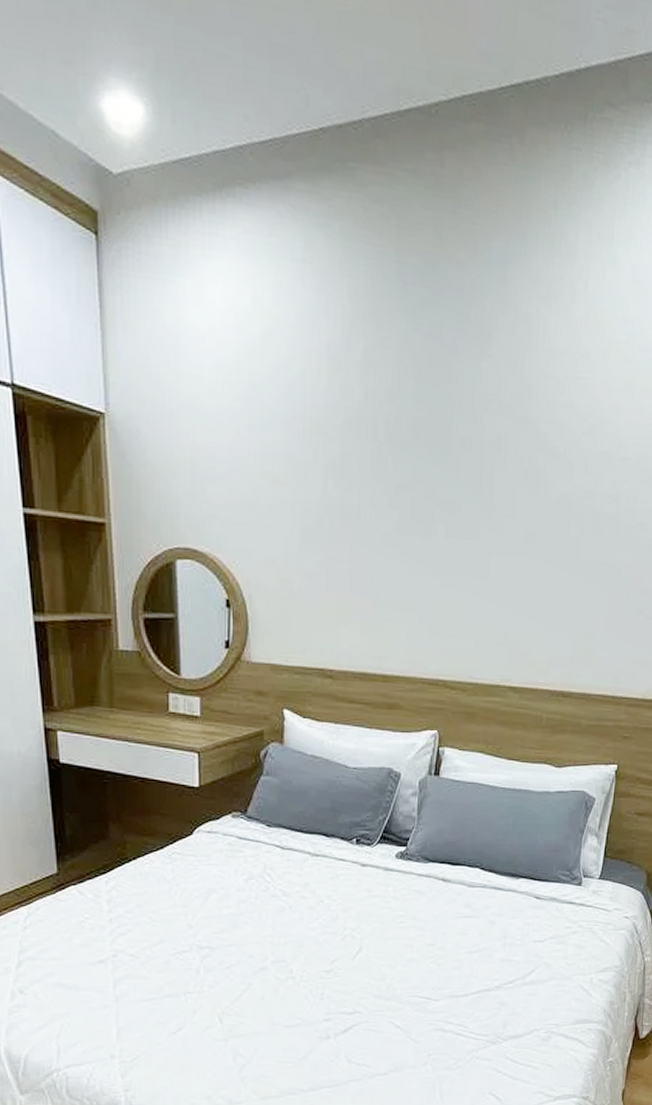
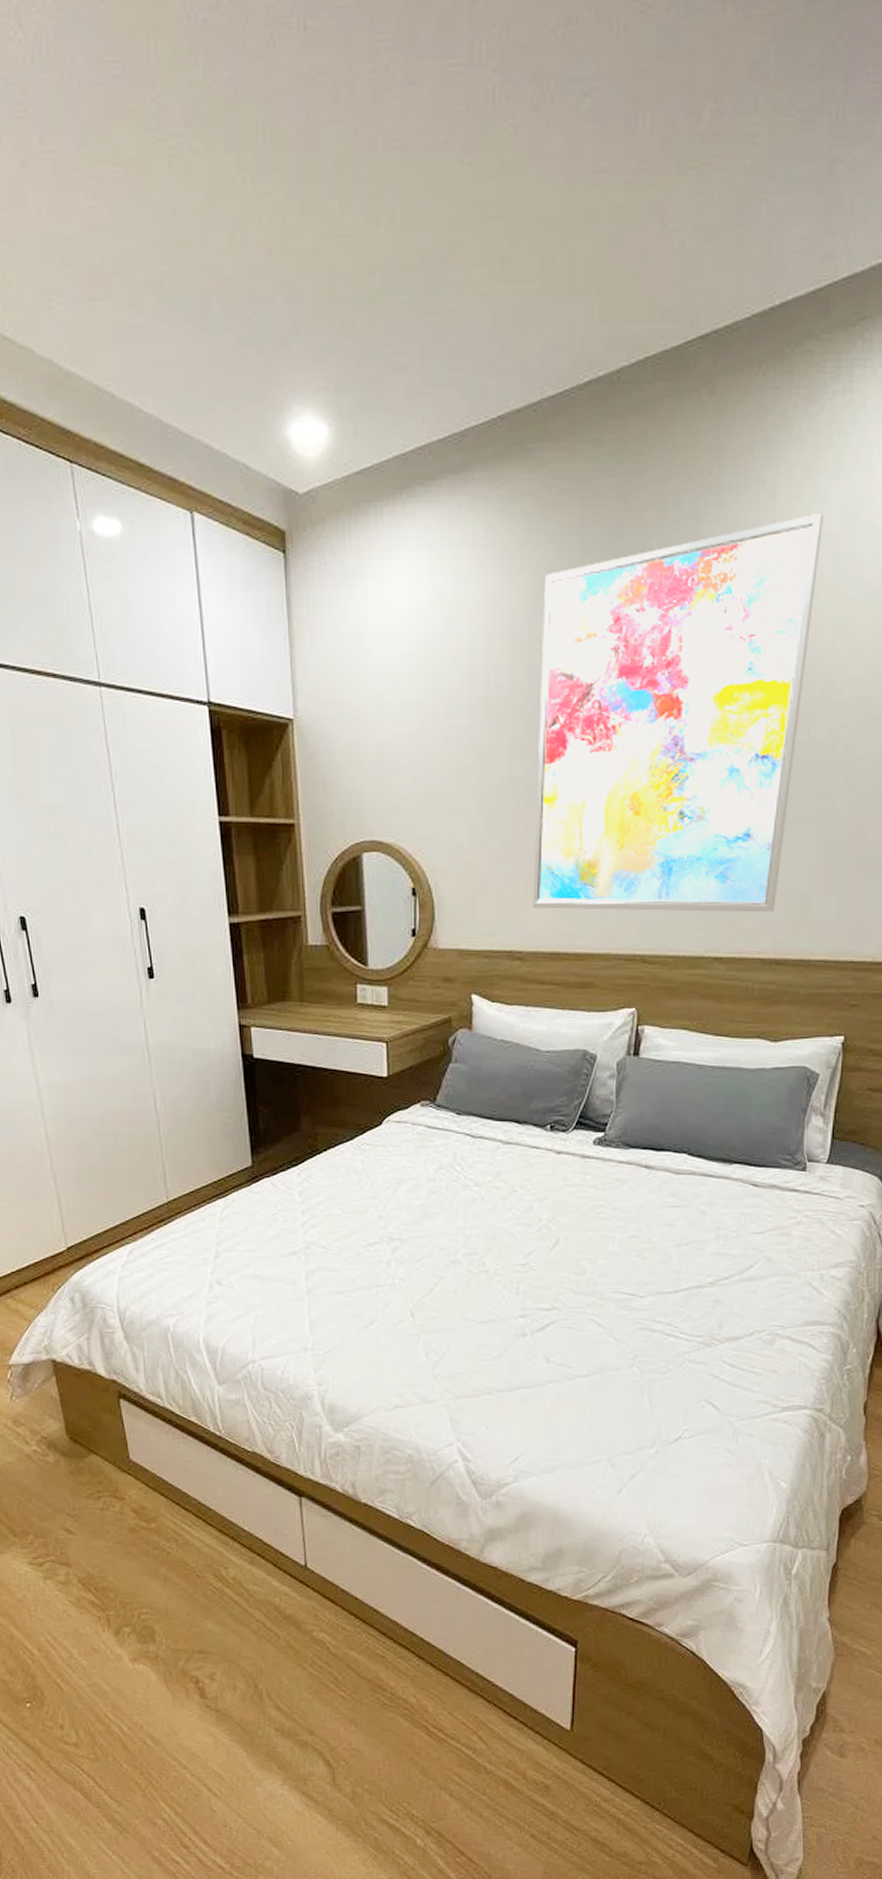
wall art: none [344,276,616,648] -> present [533,514,823,913]

